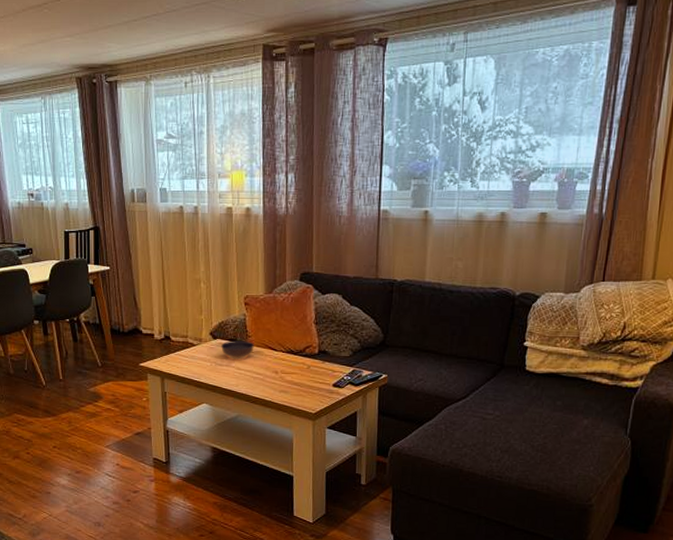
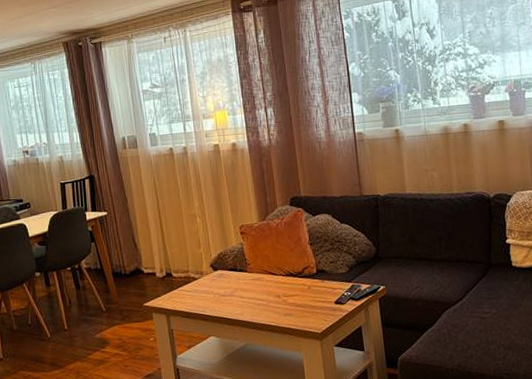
bowl: present [221,341,254,360] -> none [222,269,255,289]

